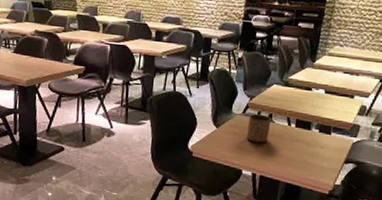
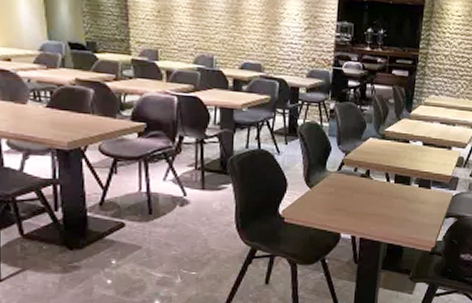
cup: present [247,113,272,143] -> none [344,170,370,202]

